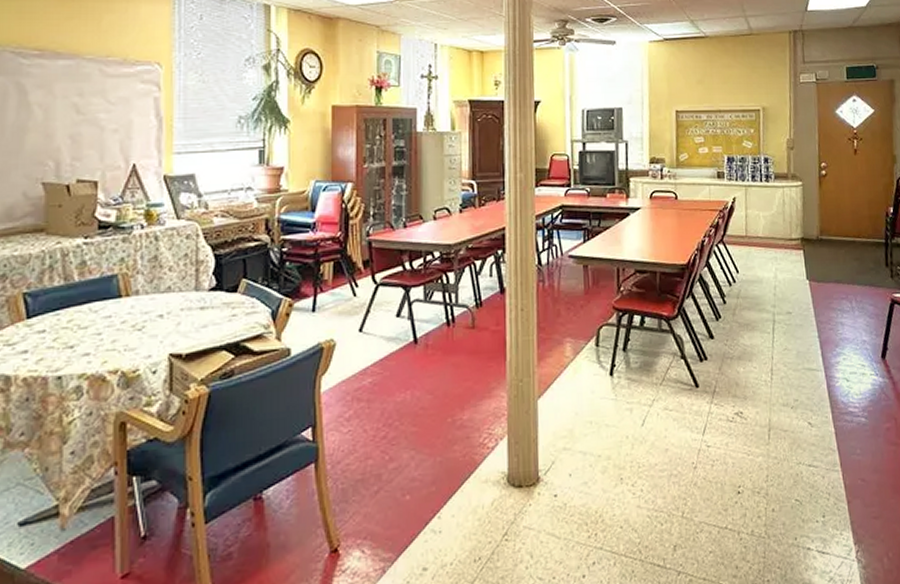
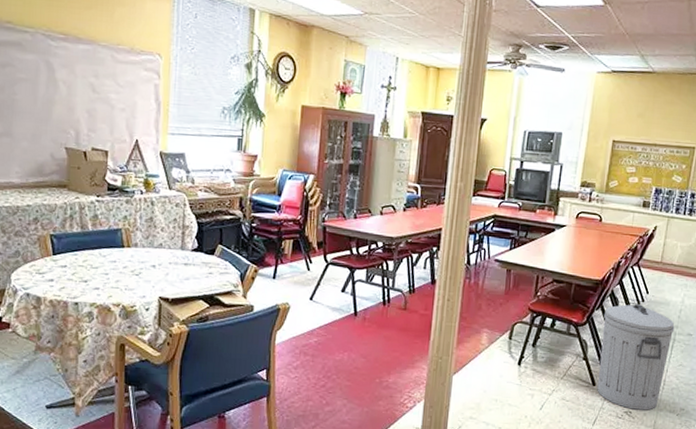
trash can: none [696,286,773,409] -> present [597,304,675,410]

